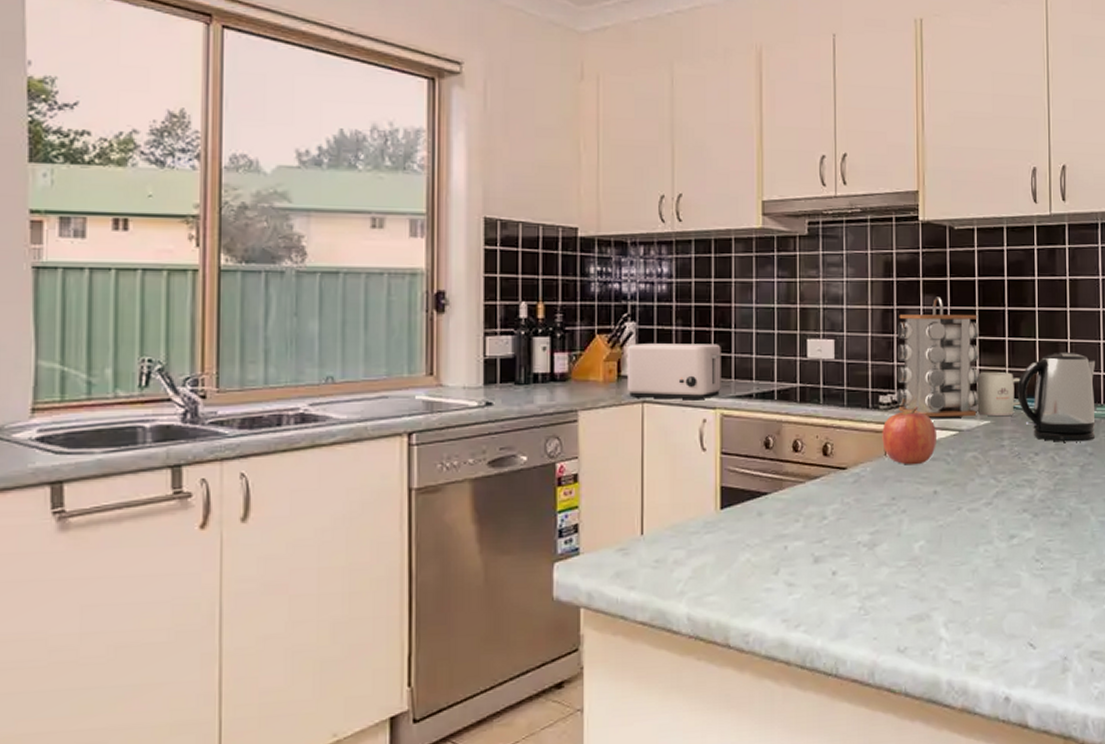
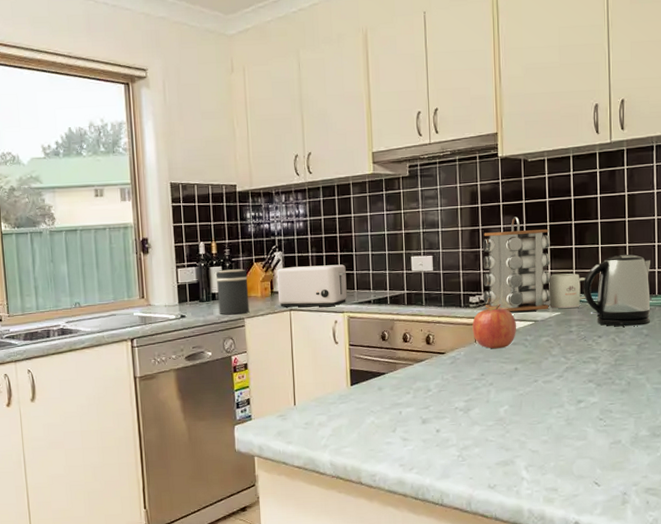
cylinder: none [542,342,586,405] -> present [216,269,250,315]

